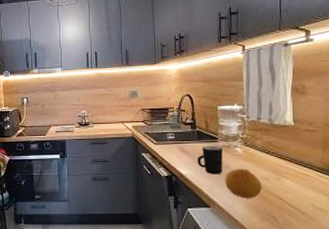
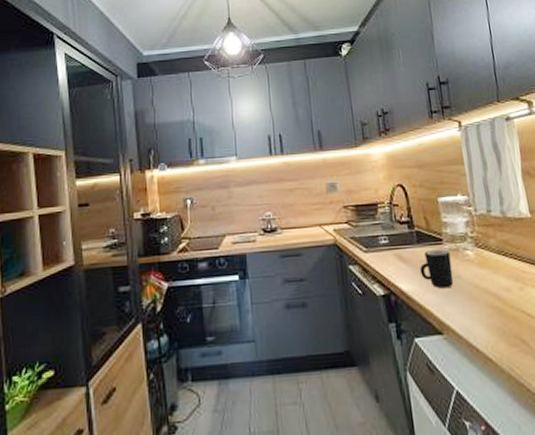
fruit: present [225,169,262,198] -> none [457,278,505,318]

